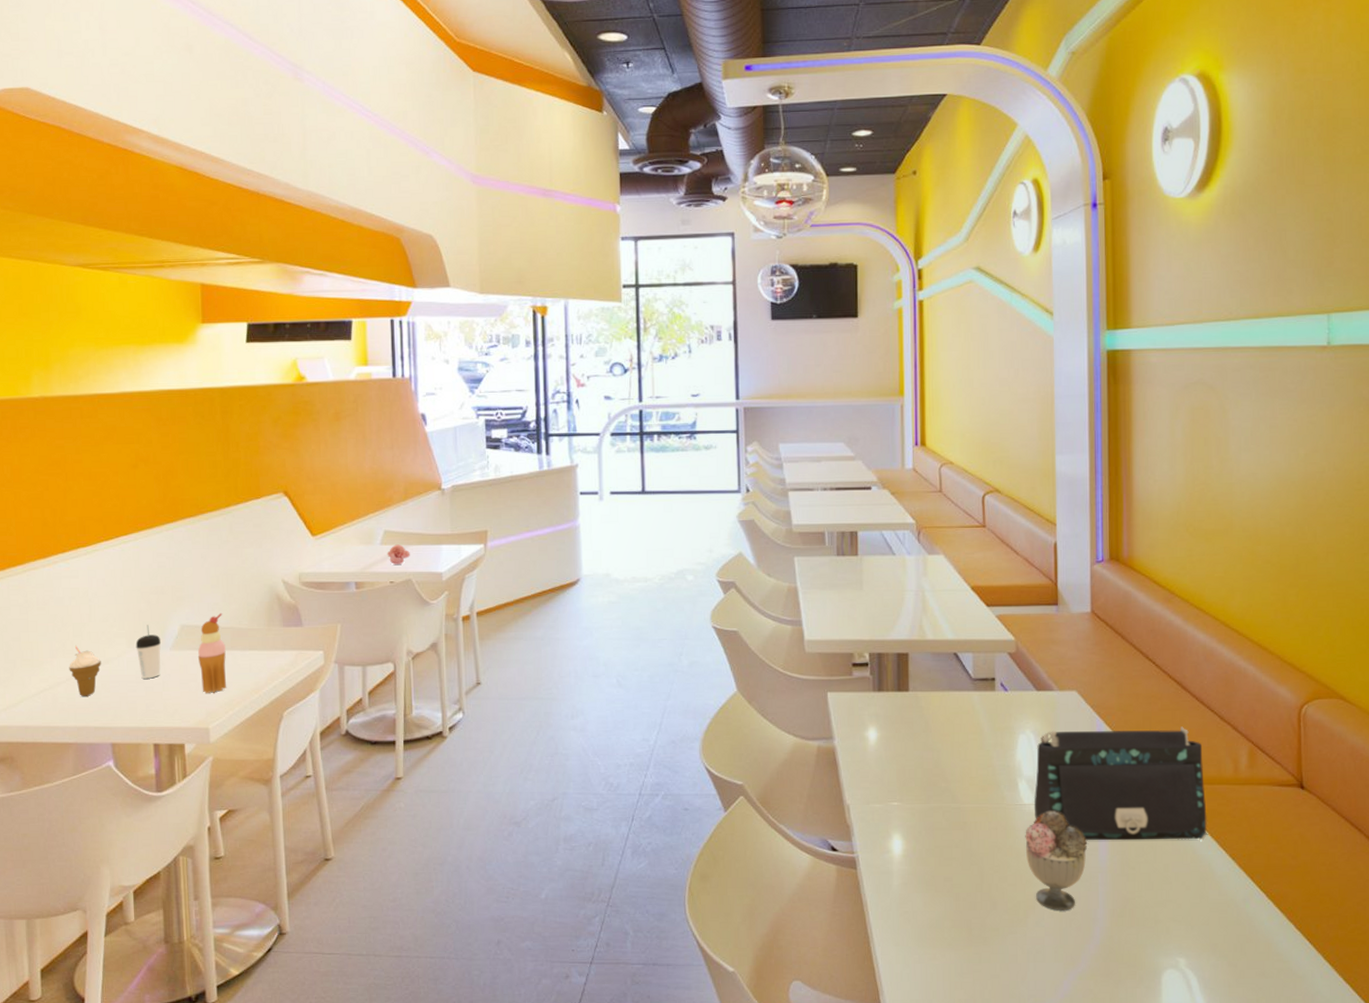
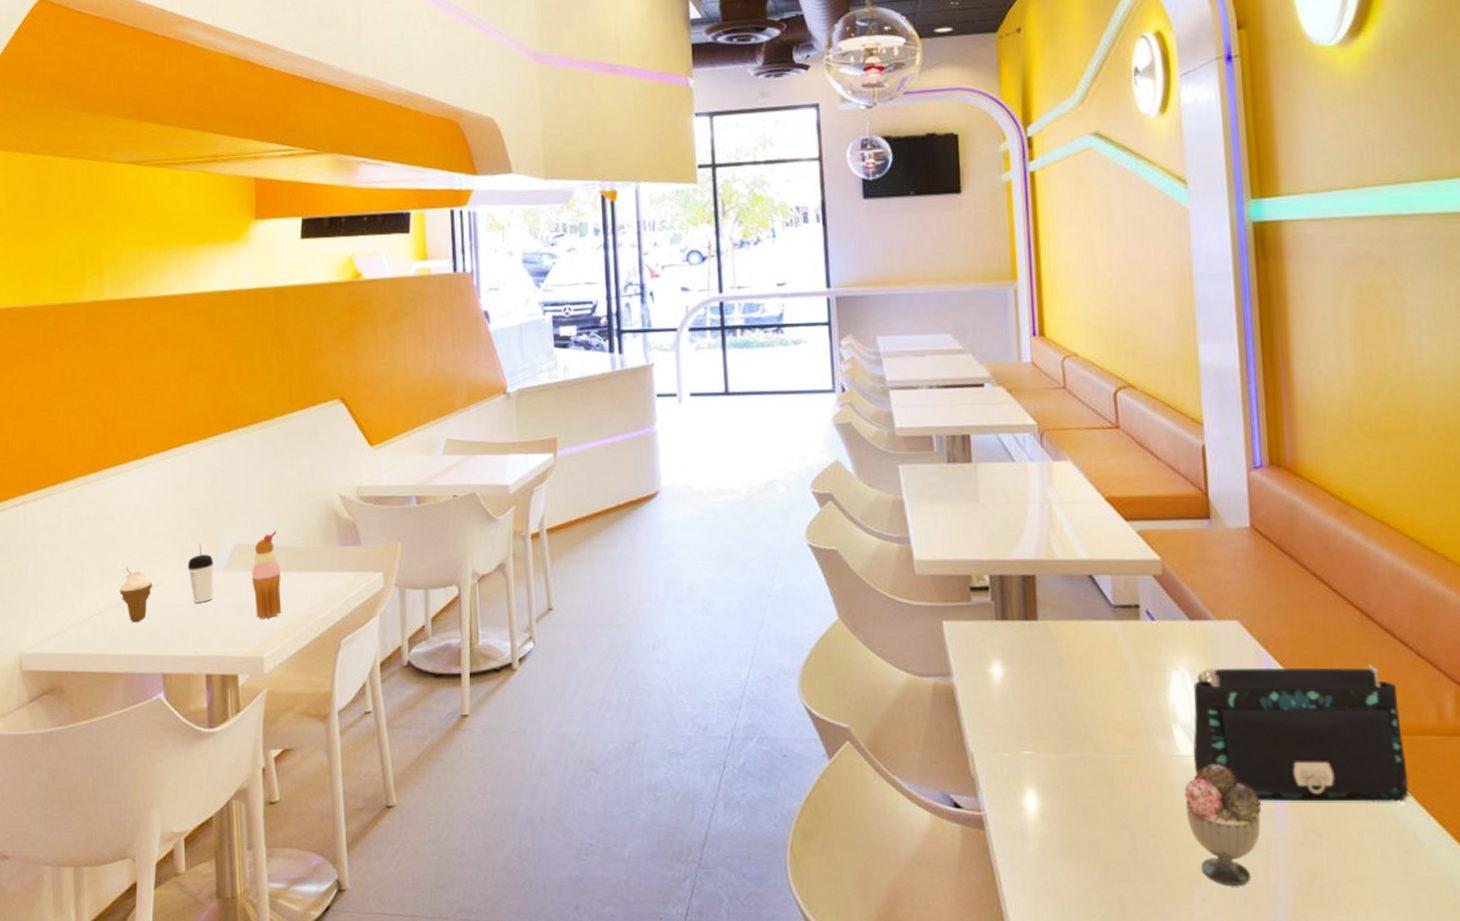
ice cream: present [387,544,410,565] -> none [449,454,474,477]

